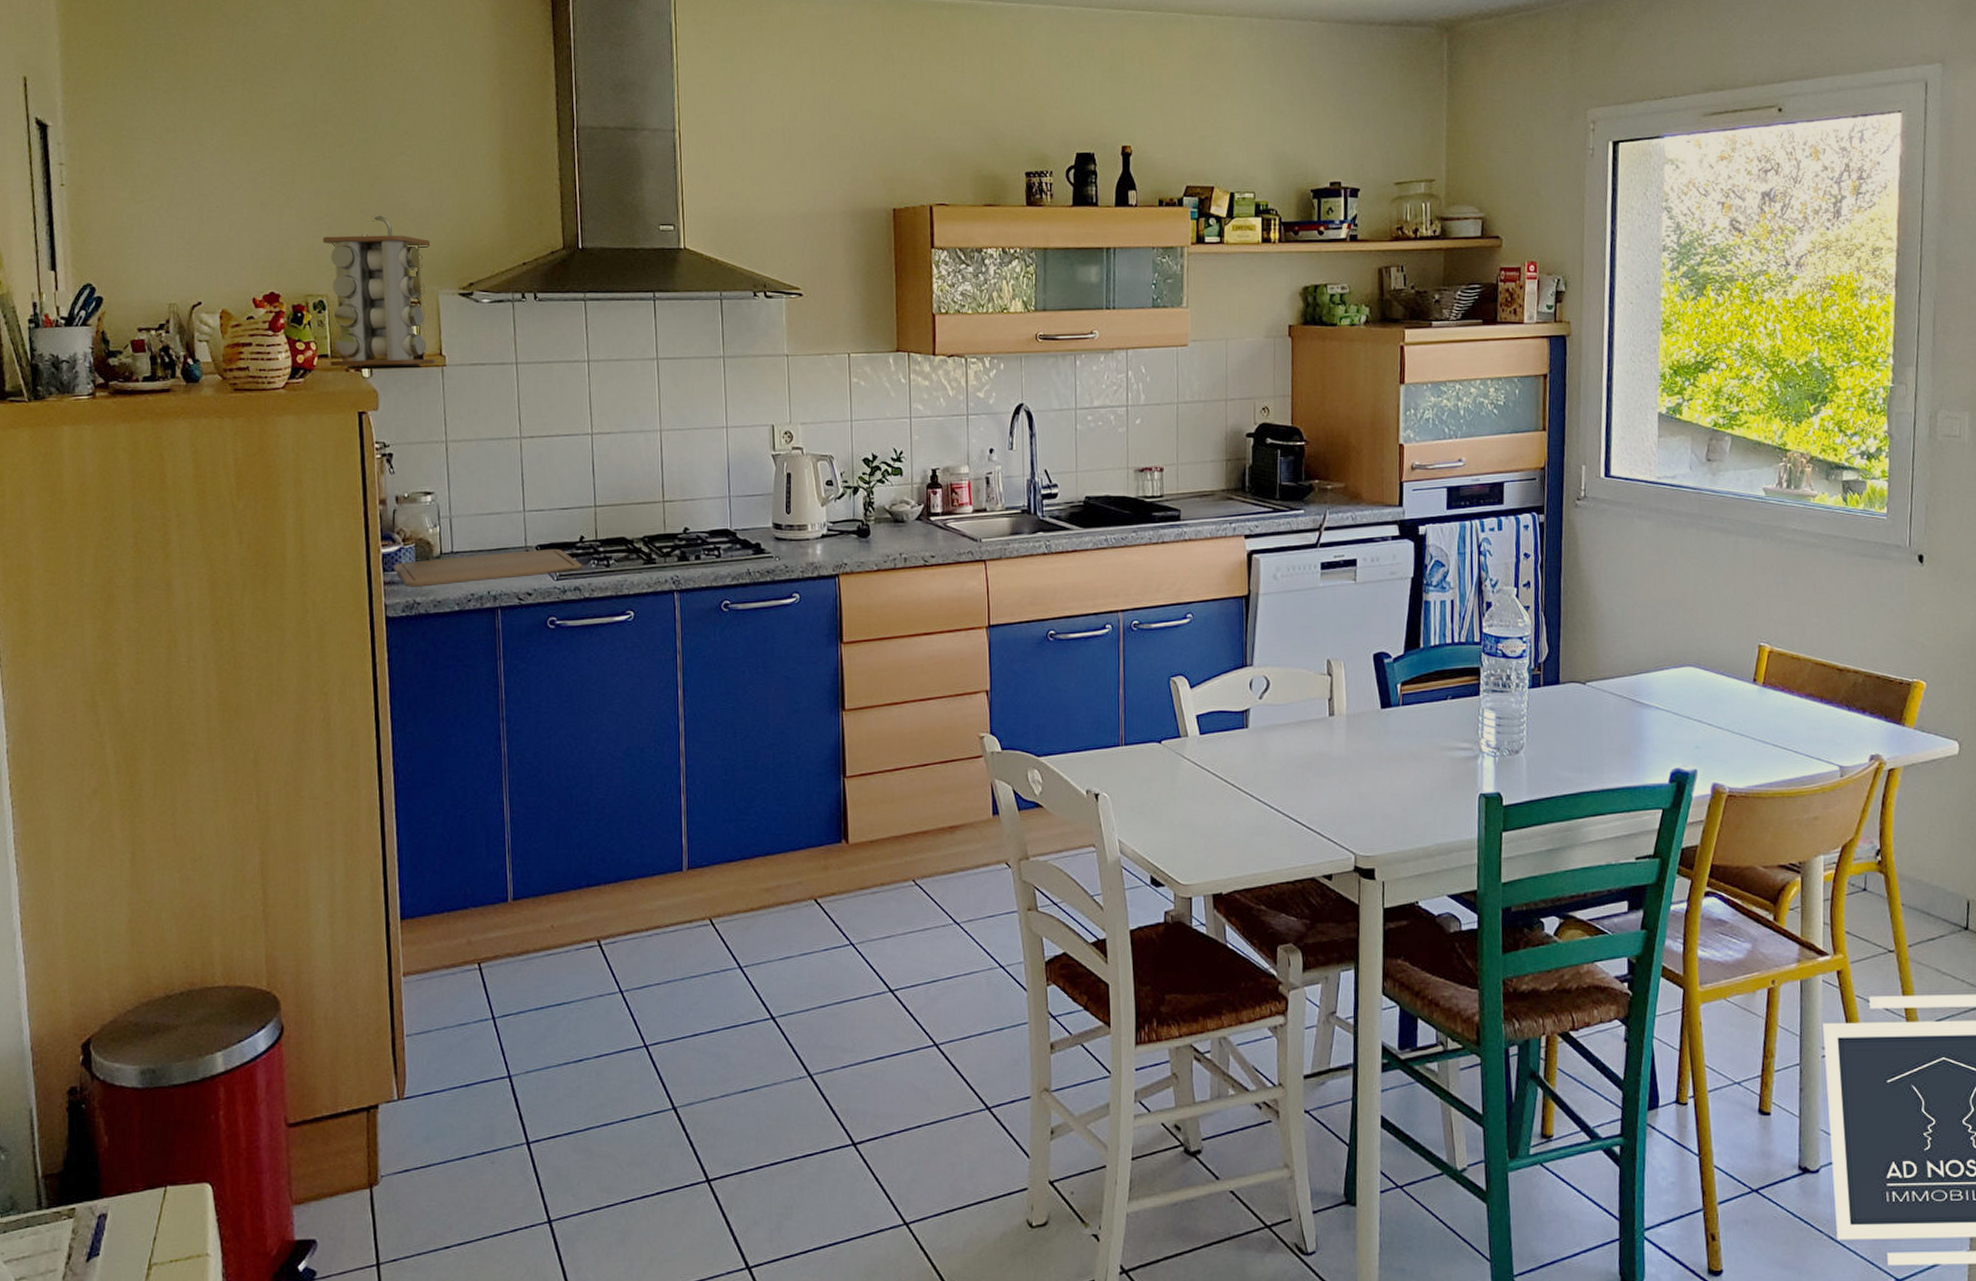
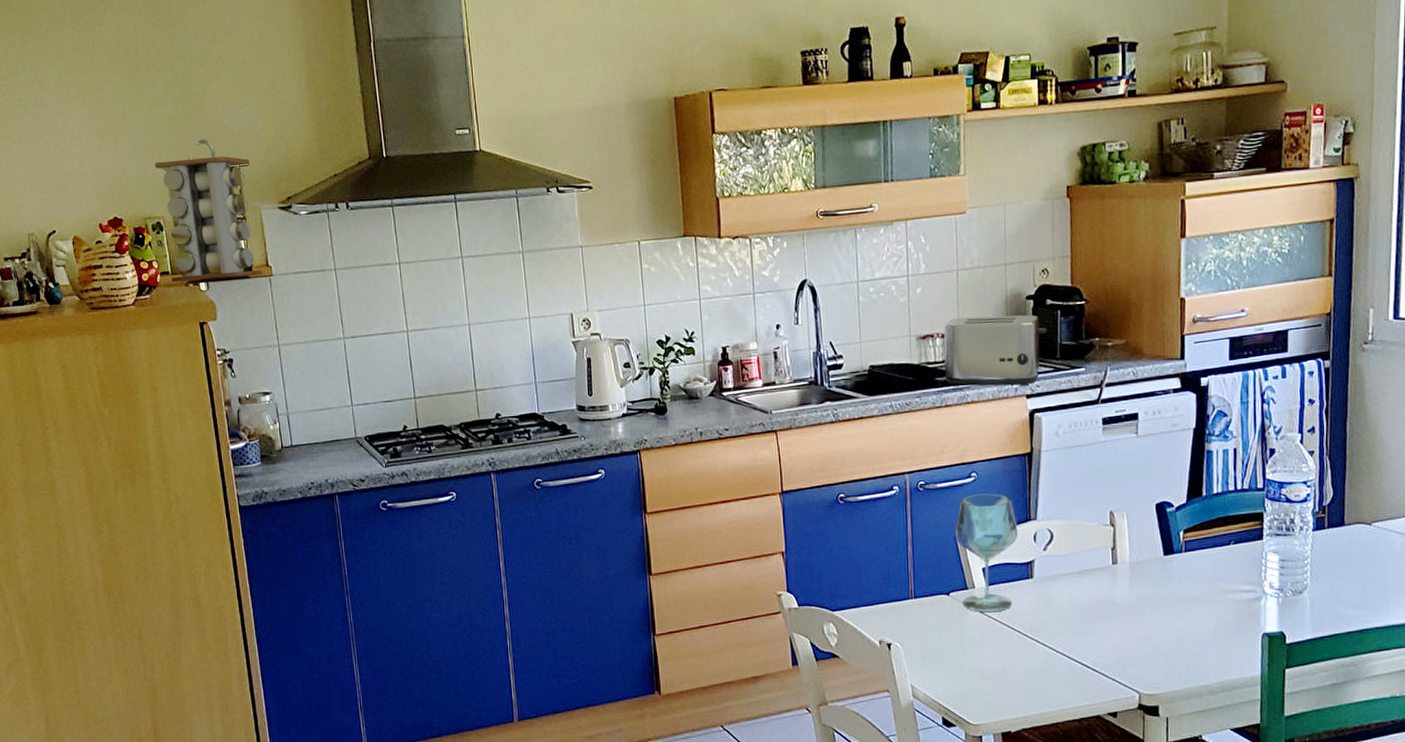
chopping board: present [394,548,582,587] -> none [242,438,407,479]
toaster: none [1162,451,1267,526] -> present [944,315,1047,387]
wine glass: none [1168,636,1234,763] -> present [954,493,1019,613]

